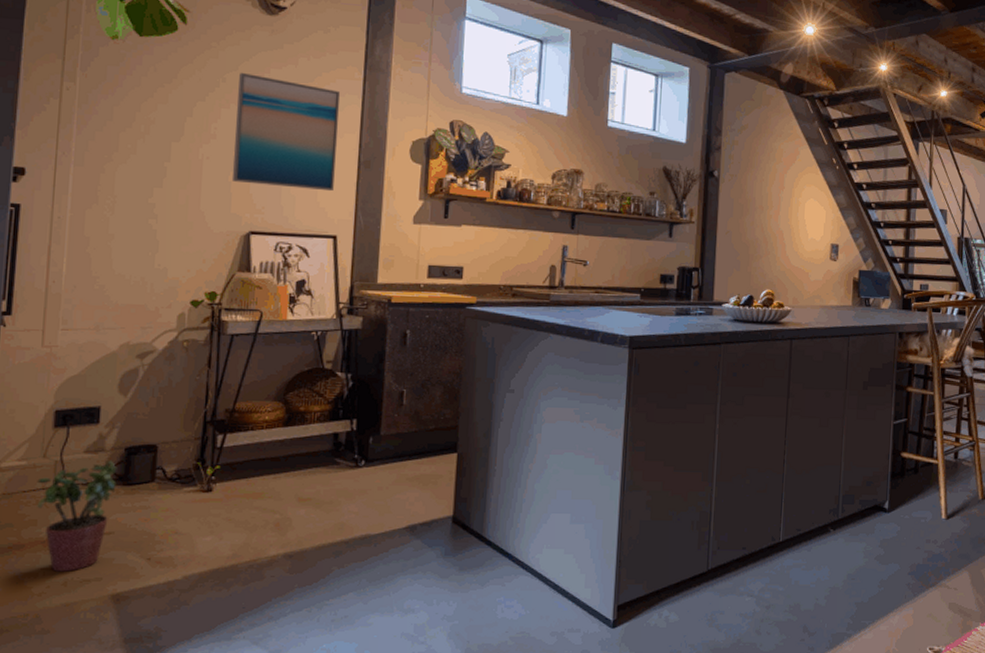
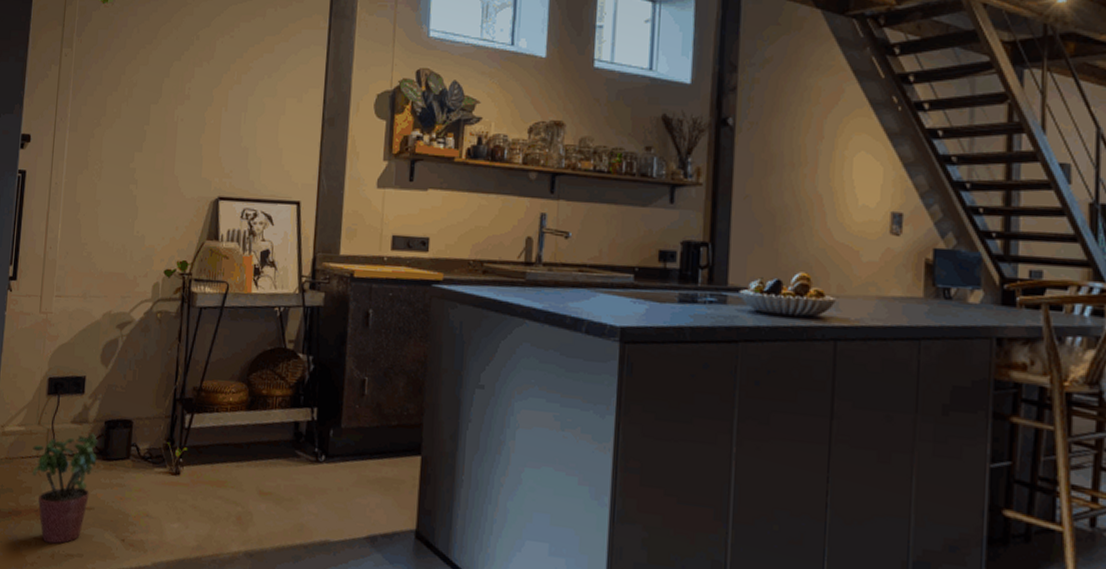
wall art: present [231,72,341,192] -> none [203,28,306,153]

